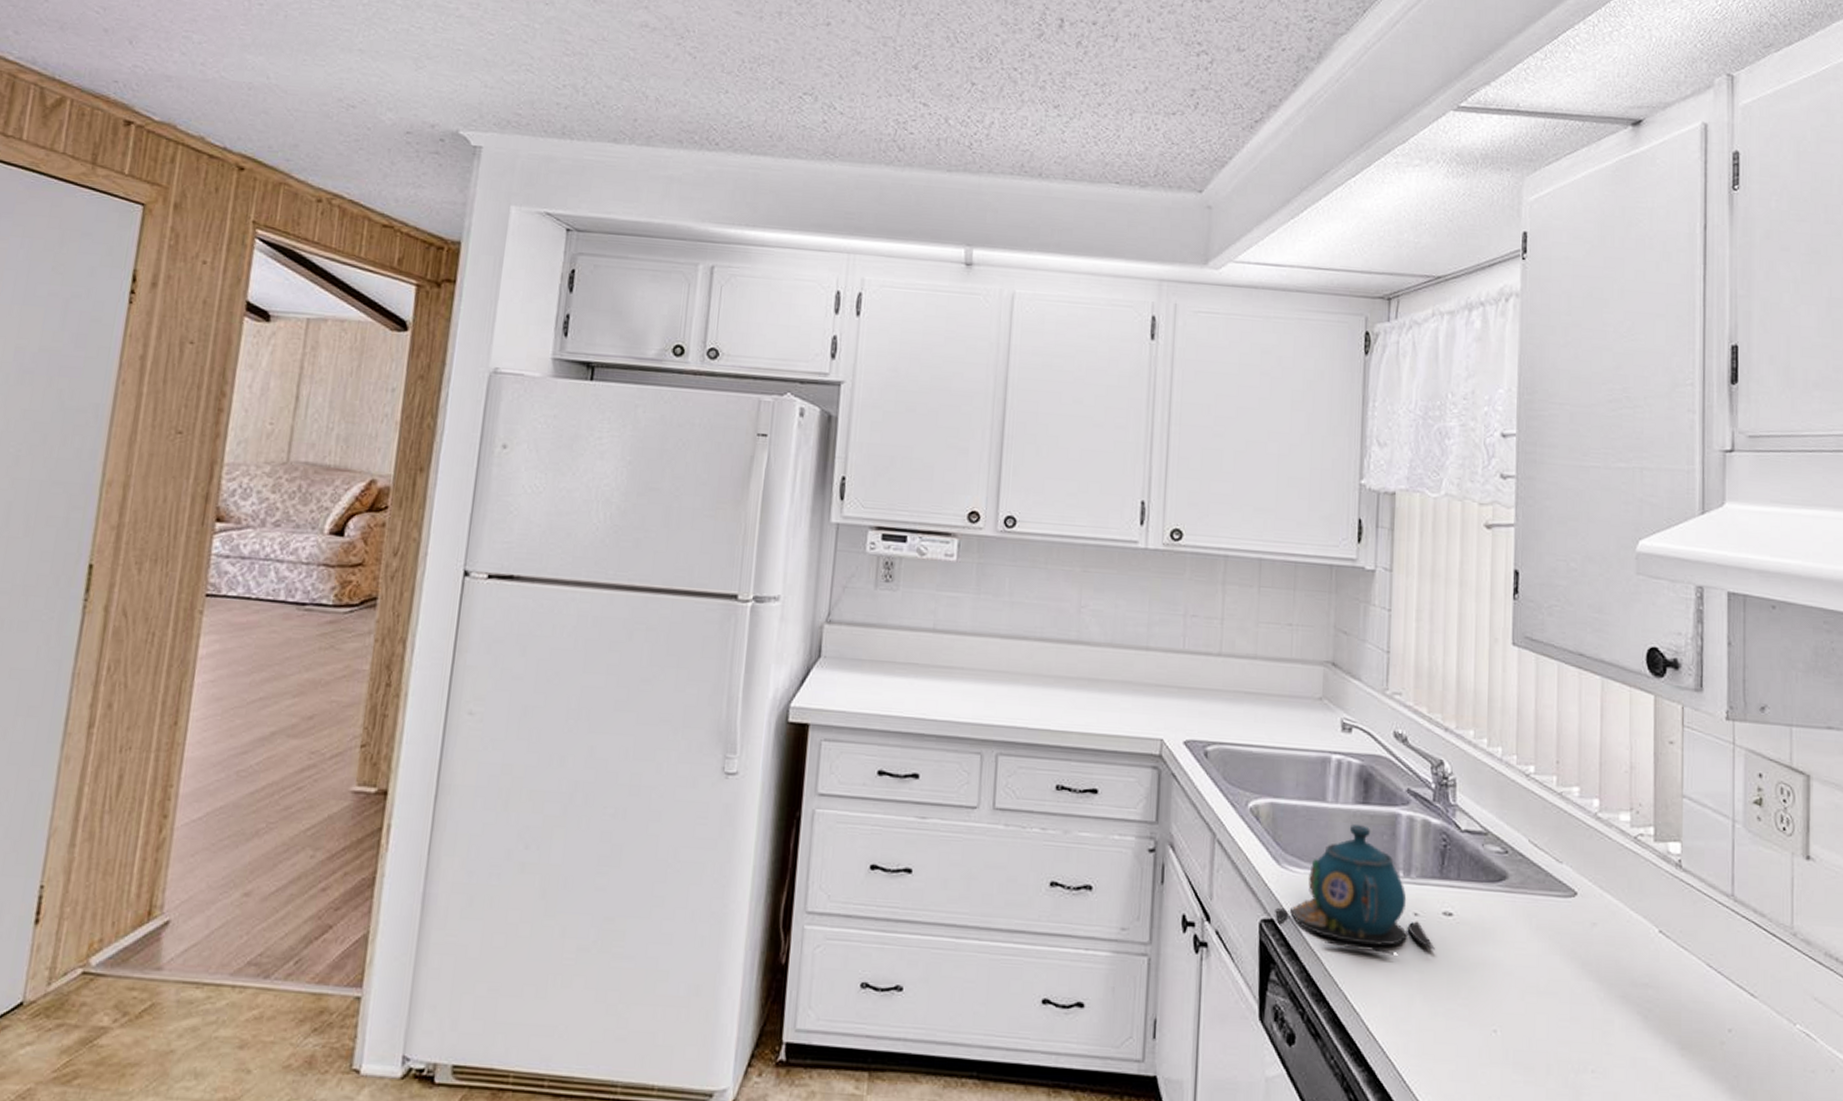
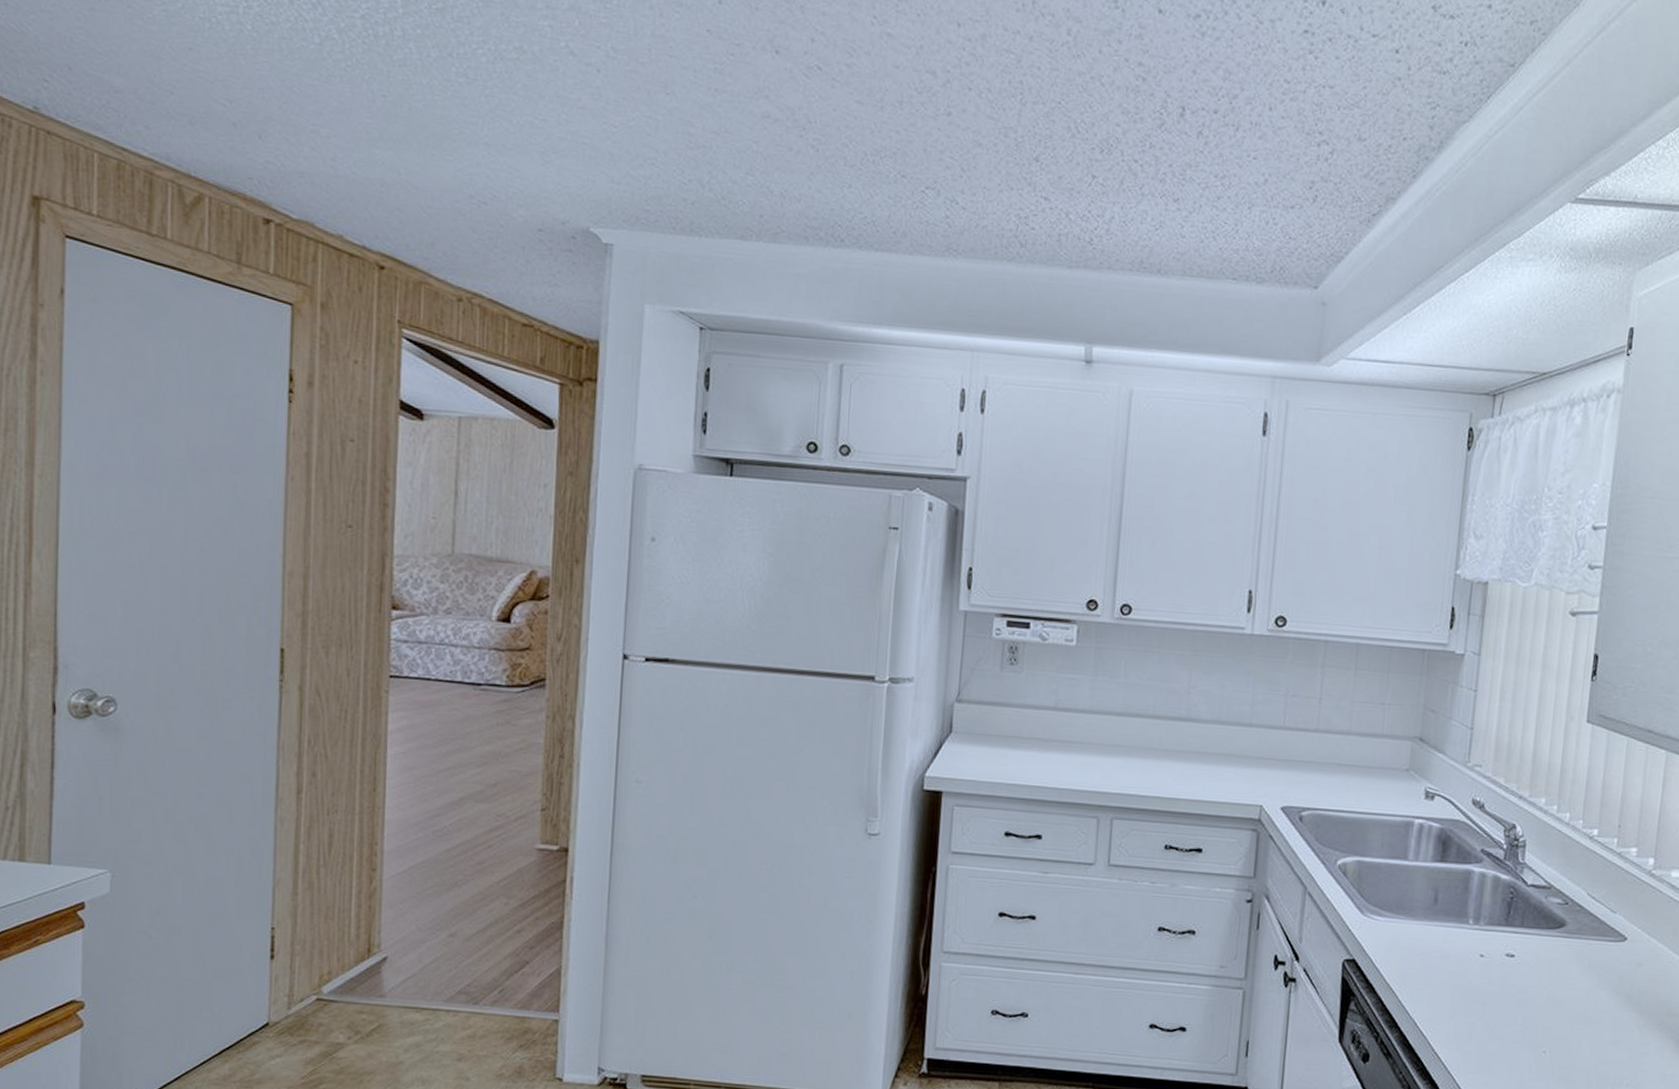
teapot: present [1275,825,1435,955] -> none [1357,880,1497,990]

